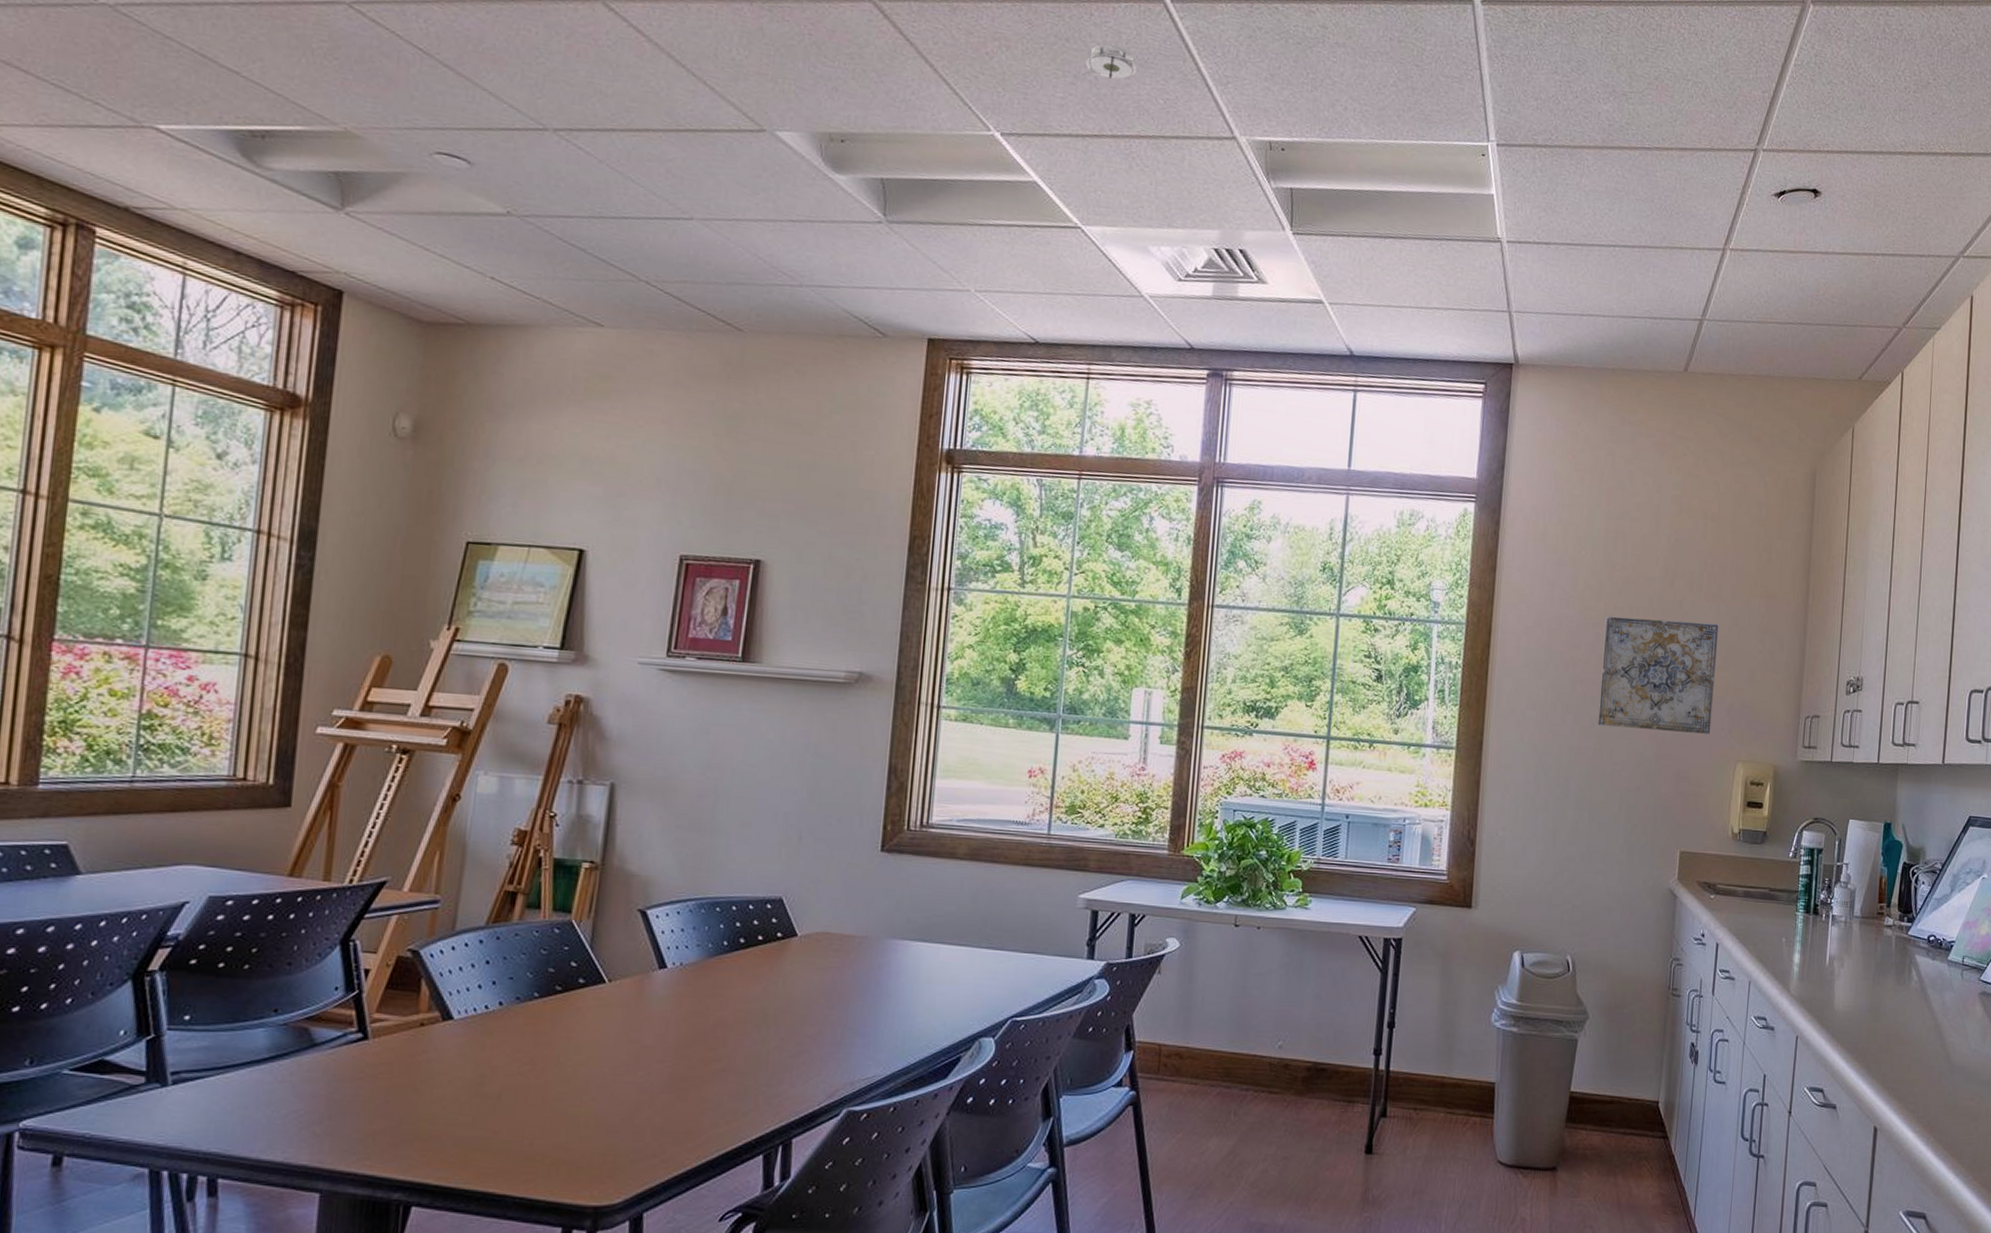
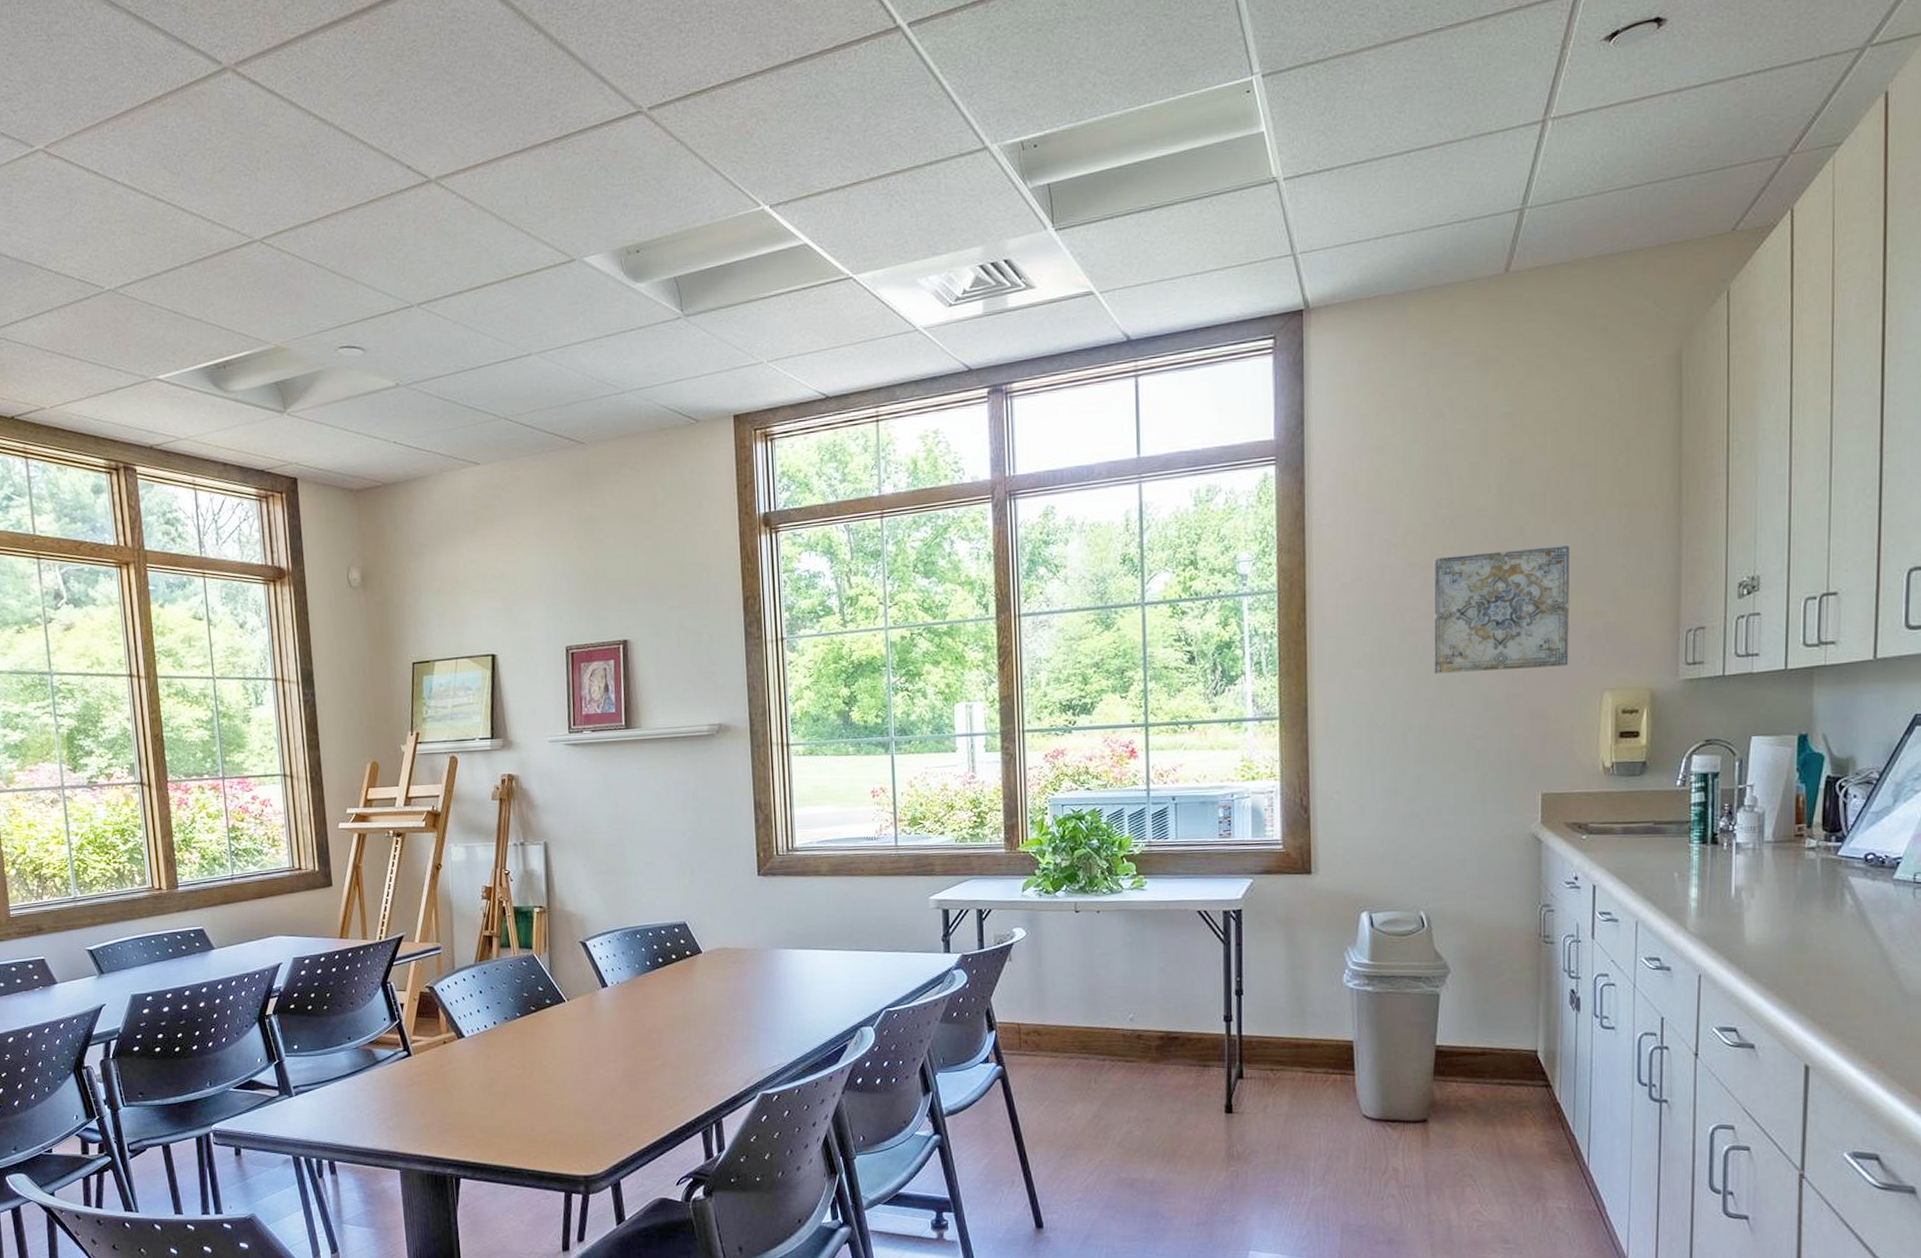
smoke detector: present [1082,44,1138,80] -> none [835,88,885,127]

